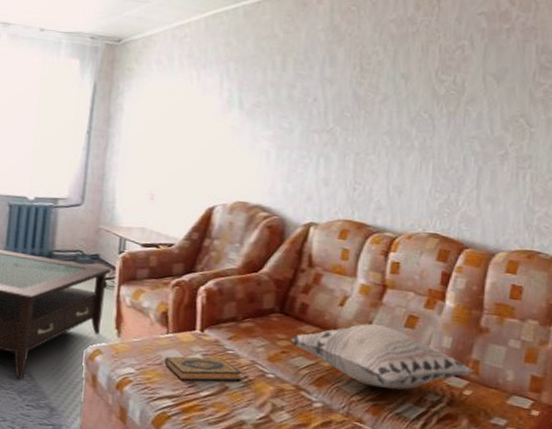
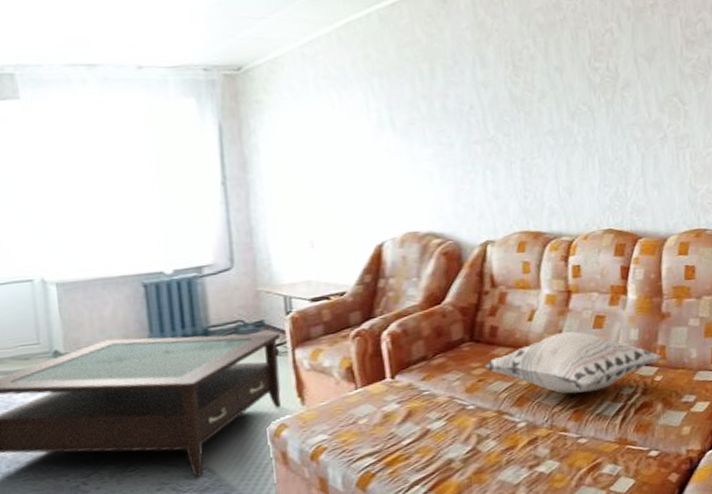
hardback book: present [164,356,242,382] -> none [358,401,442,435]

